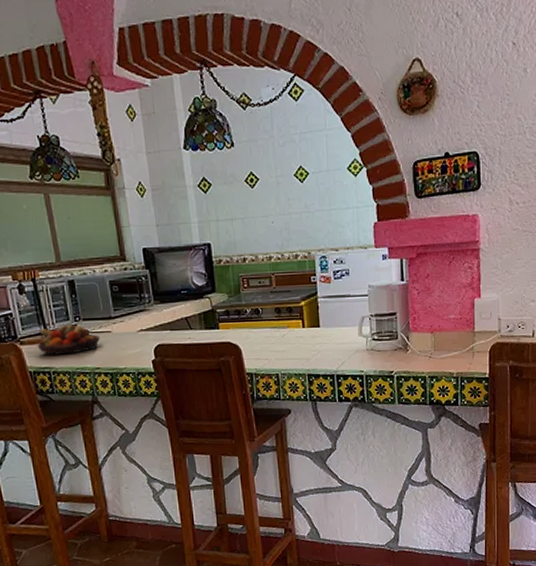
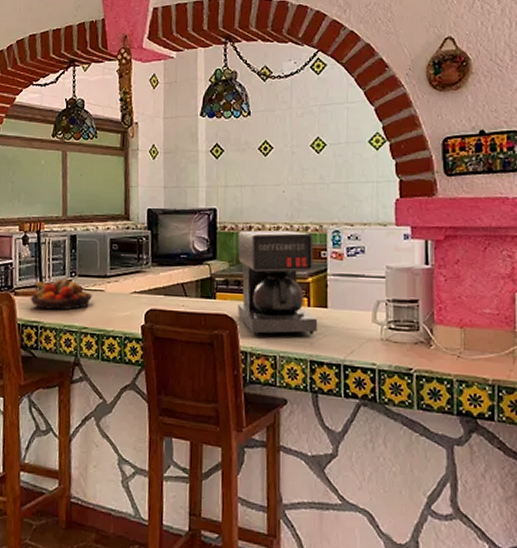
coffee maker: none [233,259,313,359] -> present [238,230,318,337]

